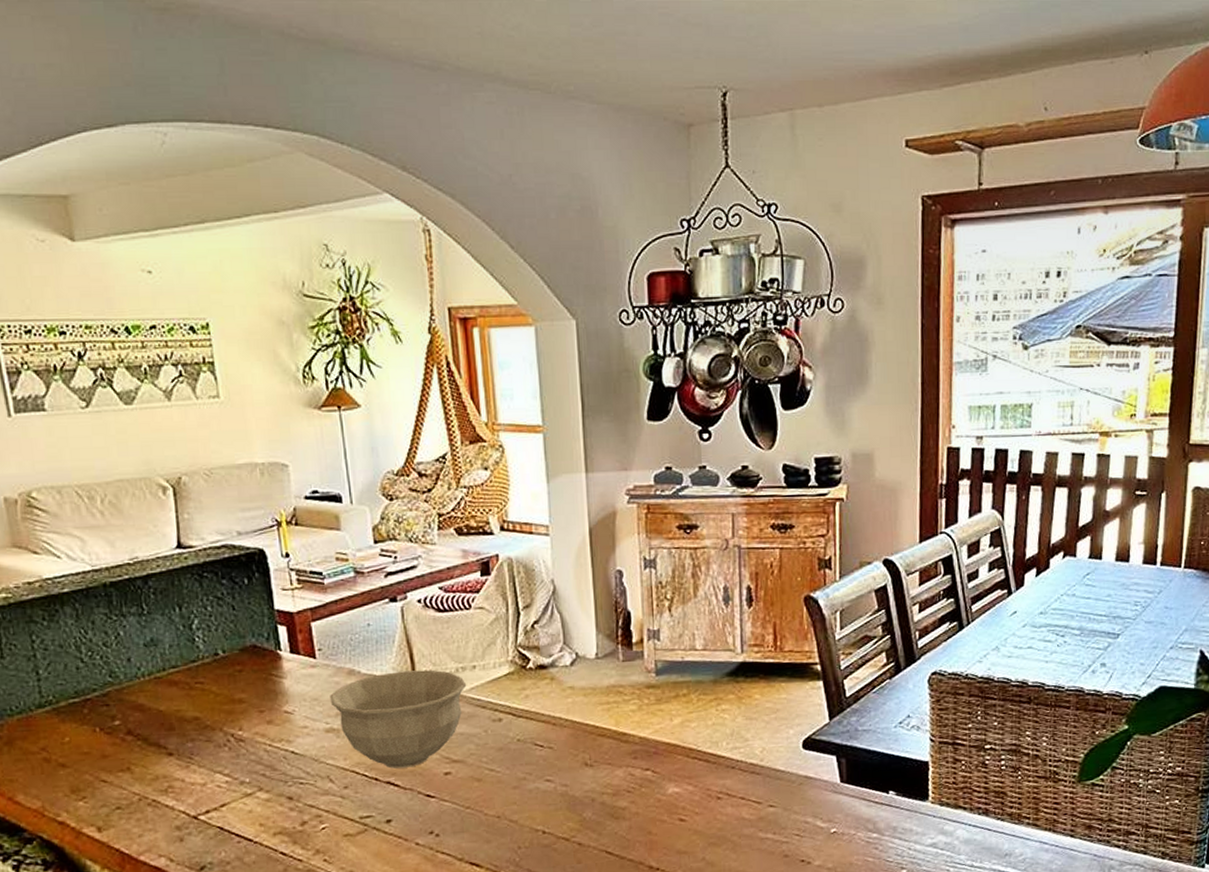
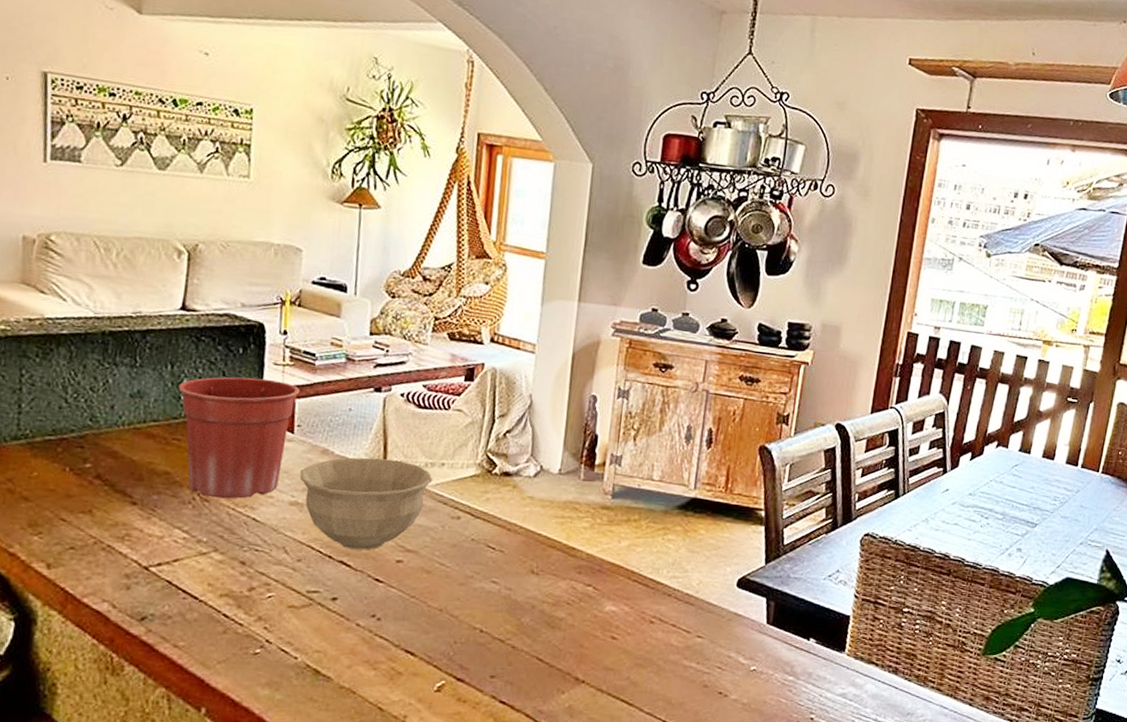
flower pot: none [190,606,314,737] -> present [178,376,300,499]

